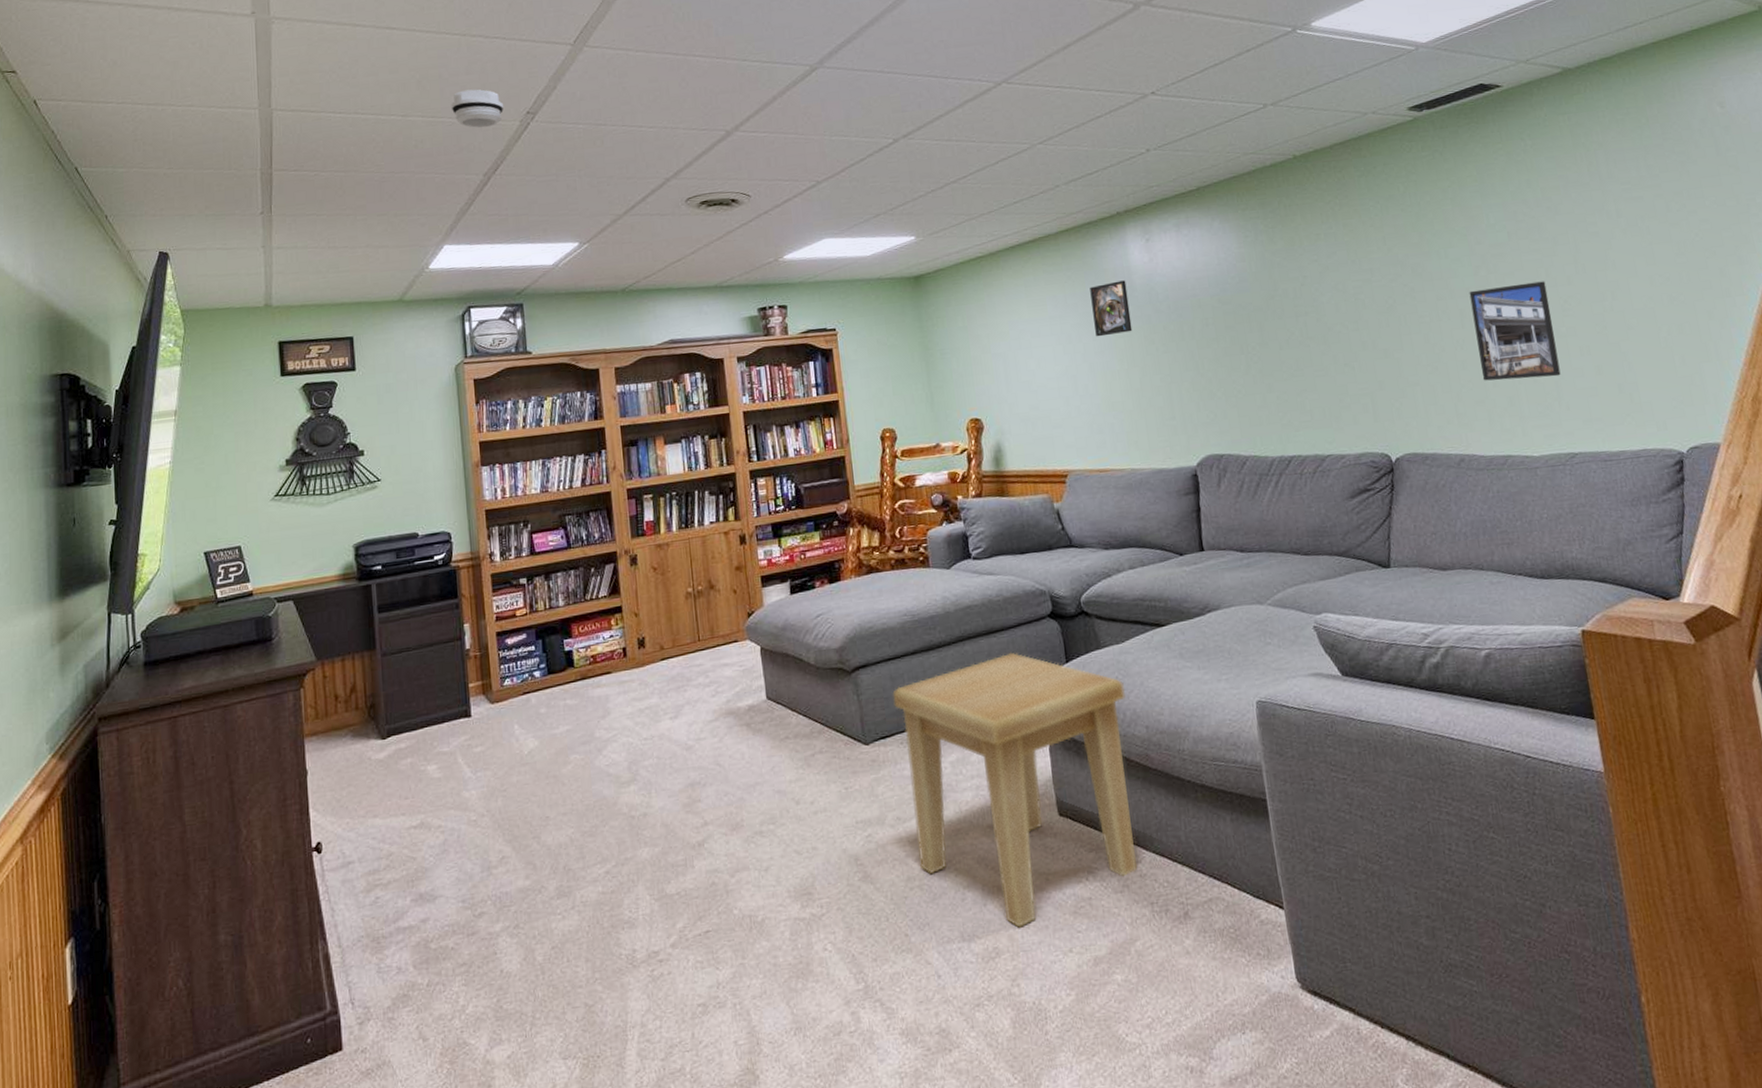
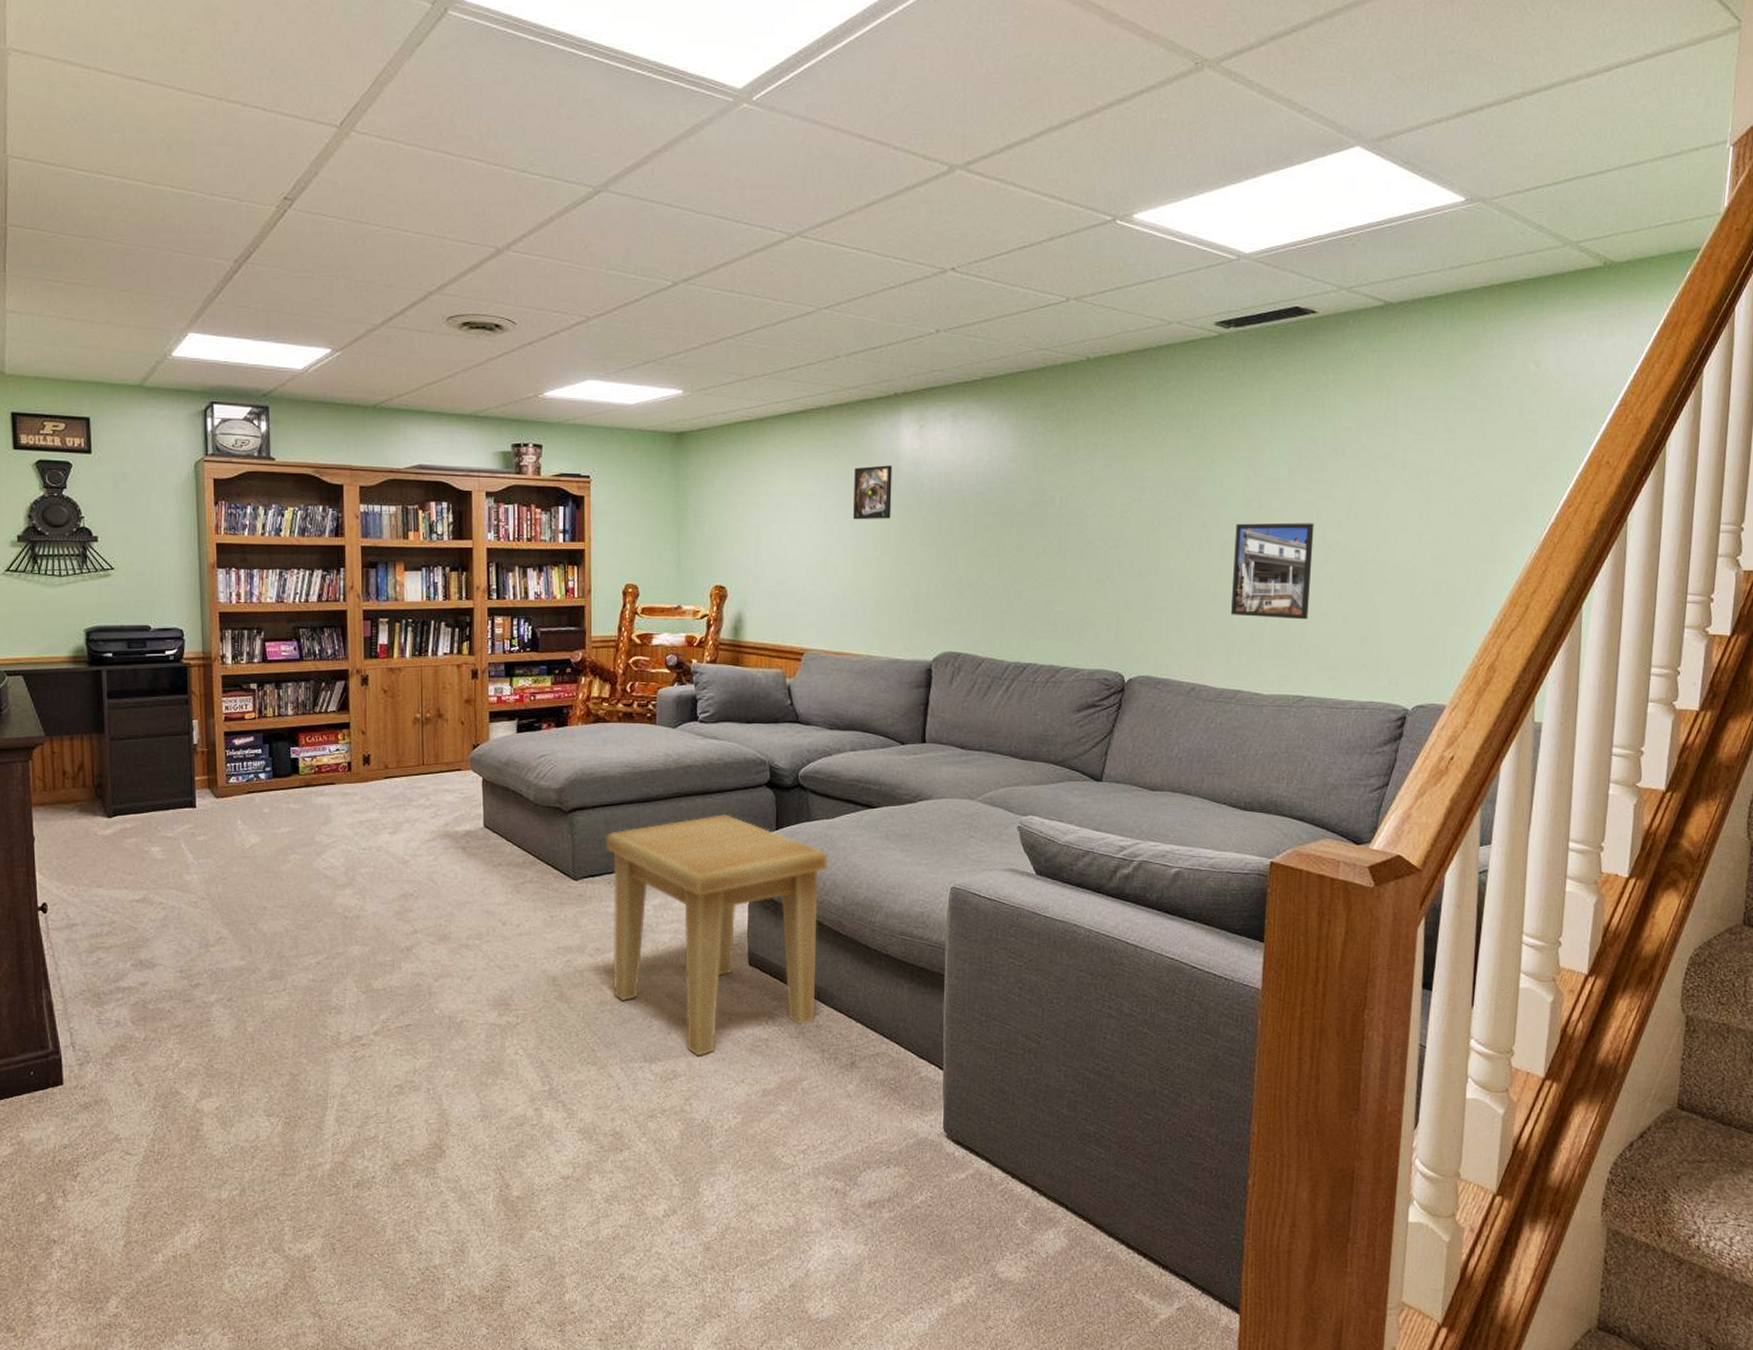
smoke detector: present [450,89,504,128] -> none [202,163,260,209]

